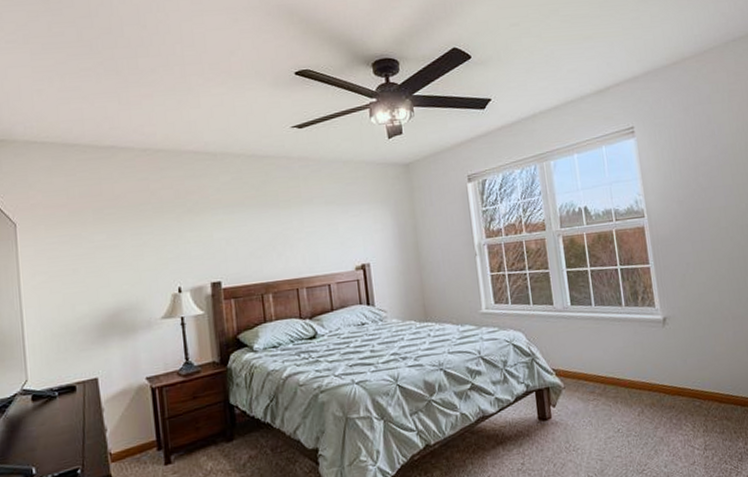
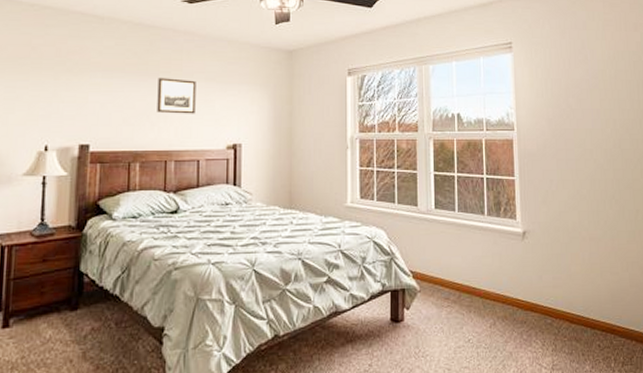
wall art: none [278,205,320,242] -> present [157,78,196,114]

